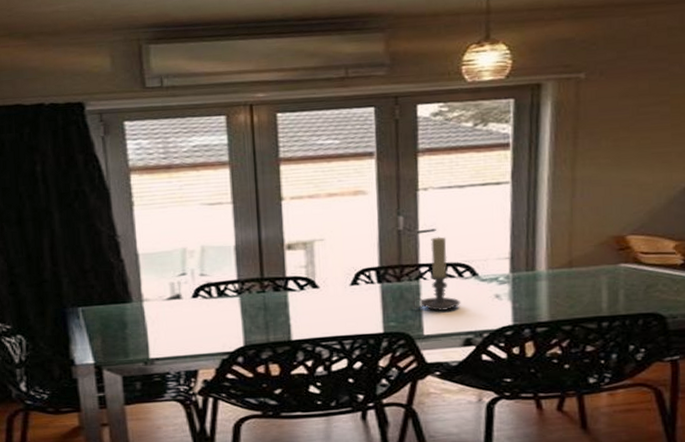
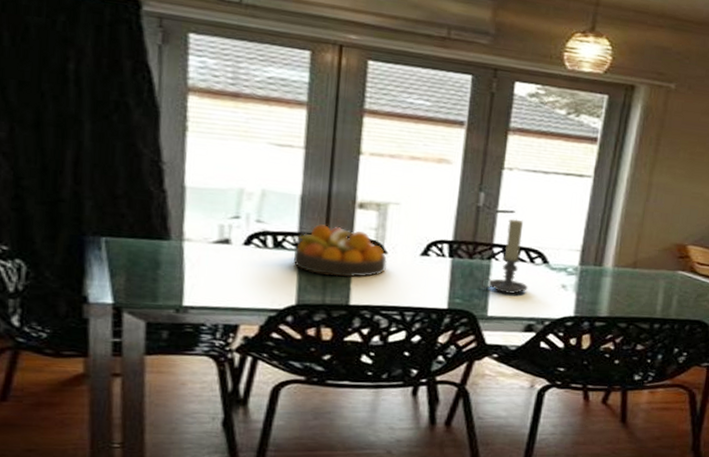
fruit bowl: none [235,269,320,315] -> present [293,224,387,278]

